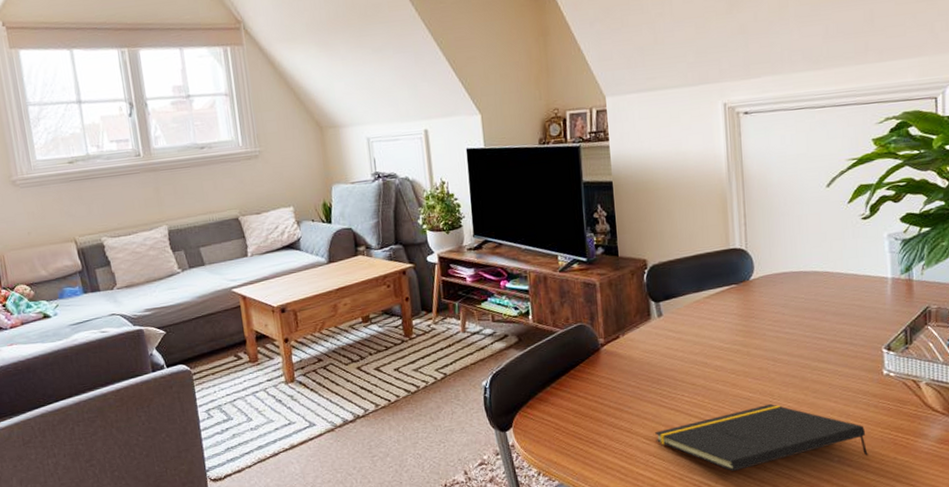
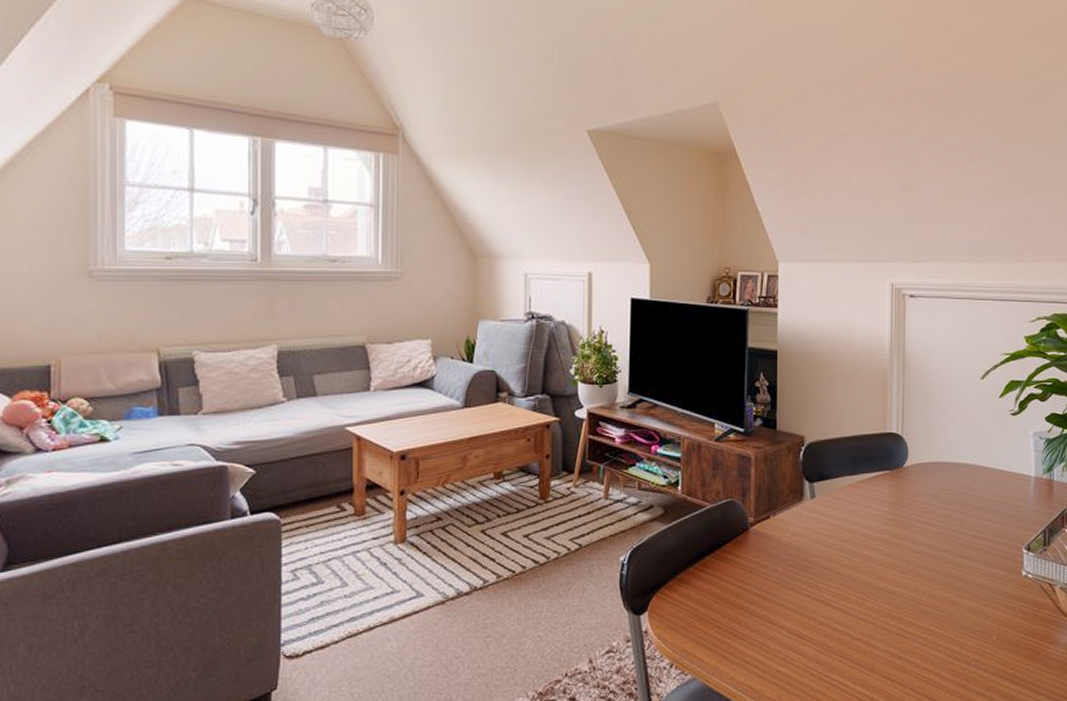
notepad: present [655,404,868,472] -> none [797,600,1004,673]

